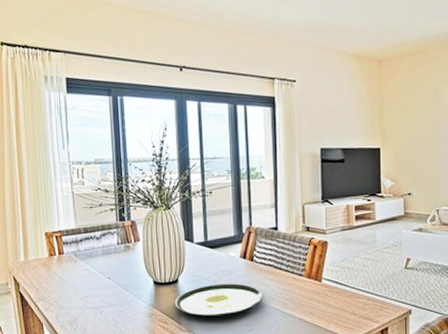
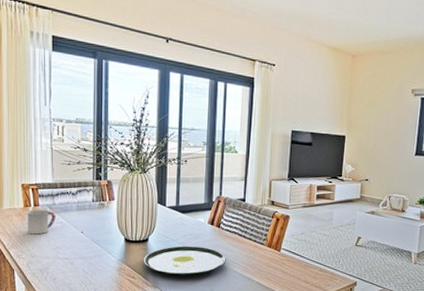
cup: none [52,258,81,285] -> present [27,210,55,235]

